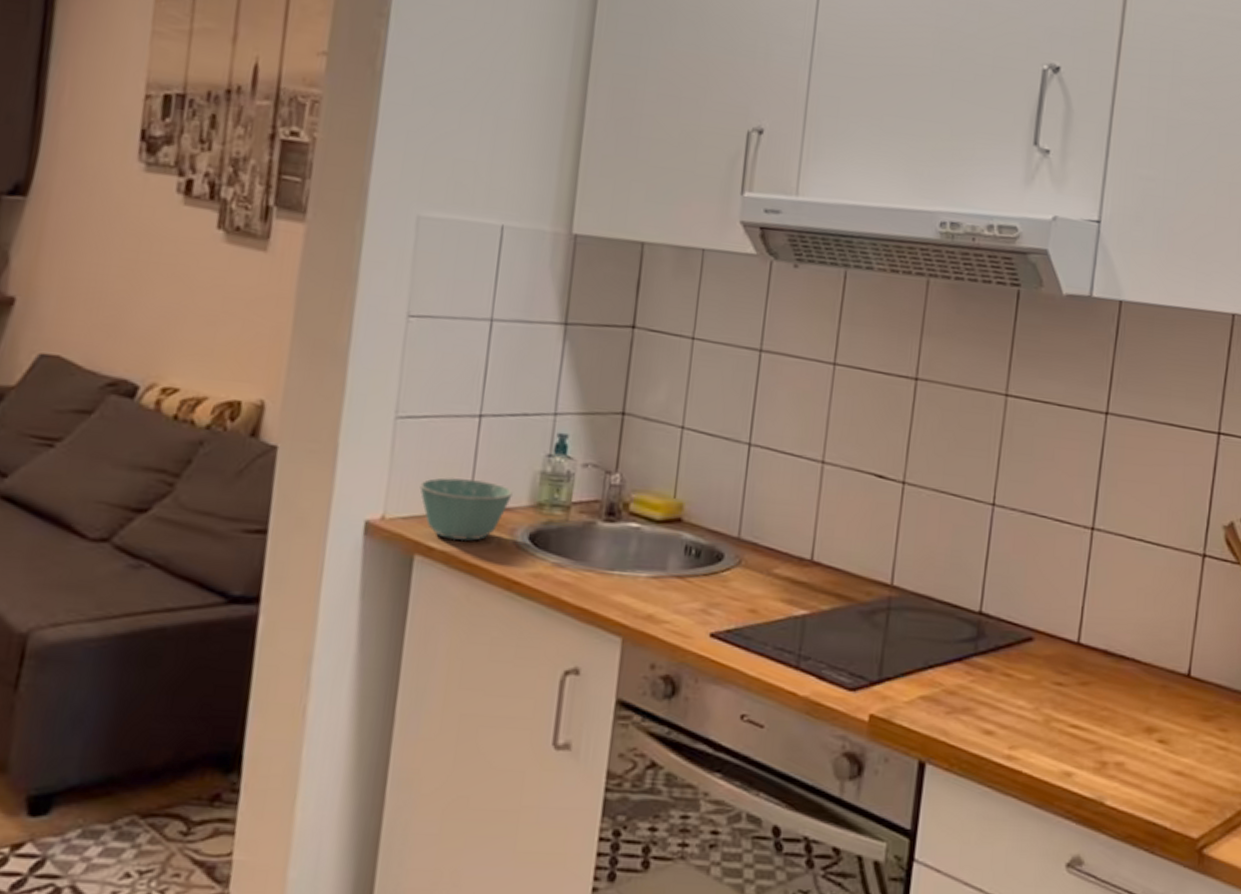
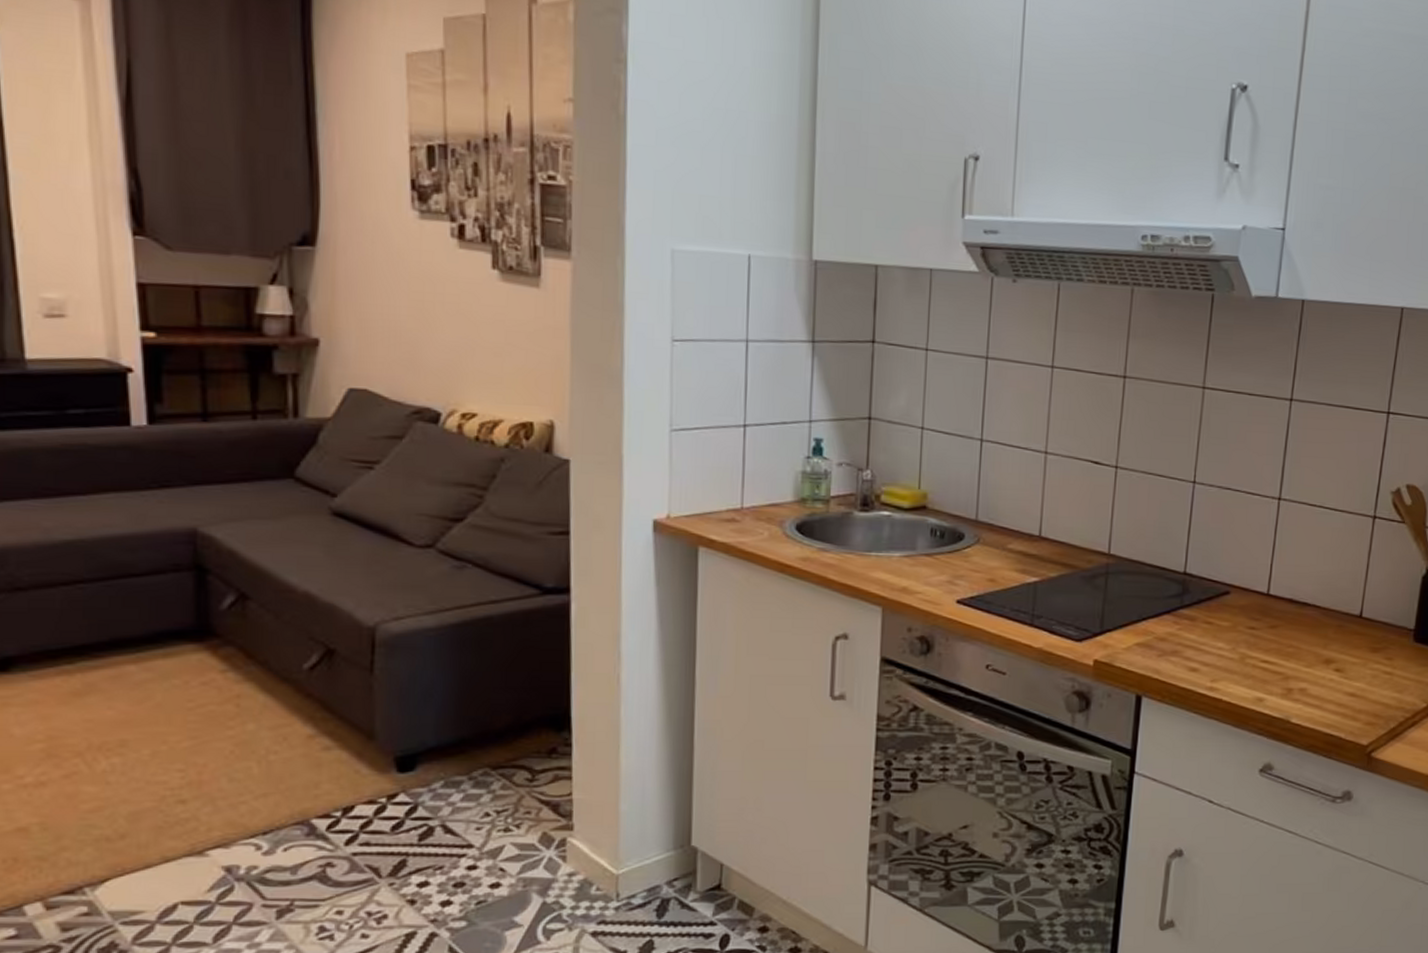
bowl: present [419,477,513,542] -> none [698,480,779,534]

